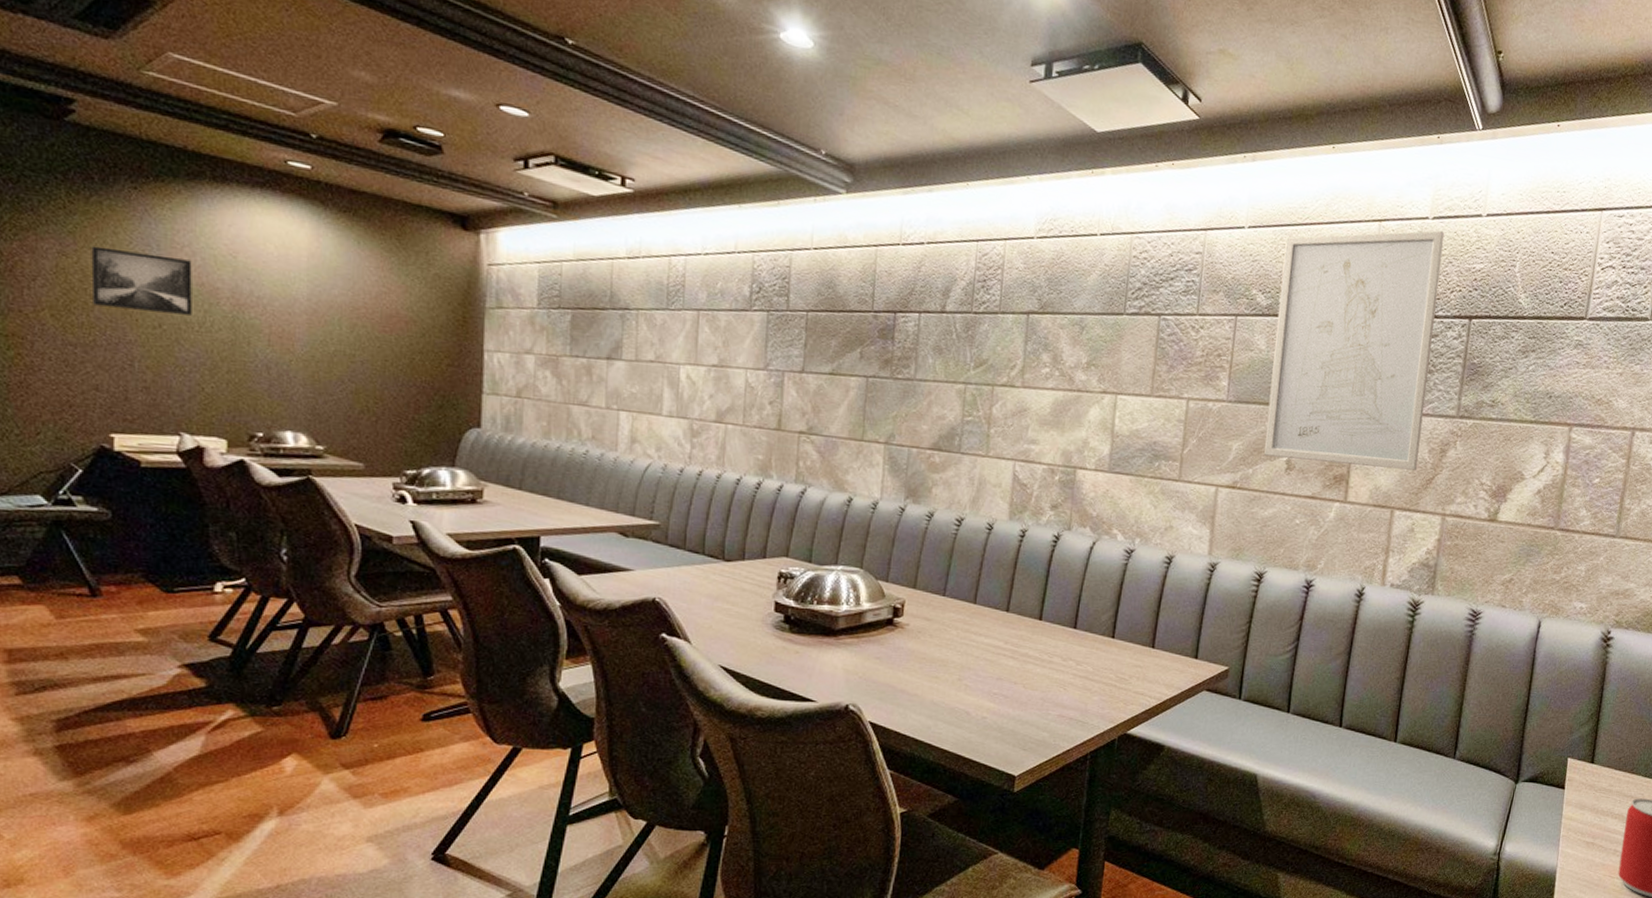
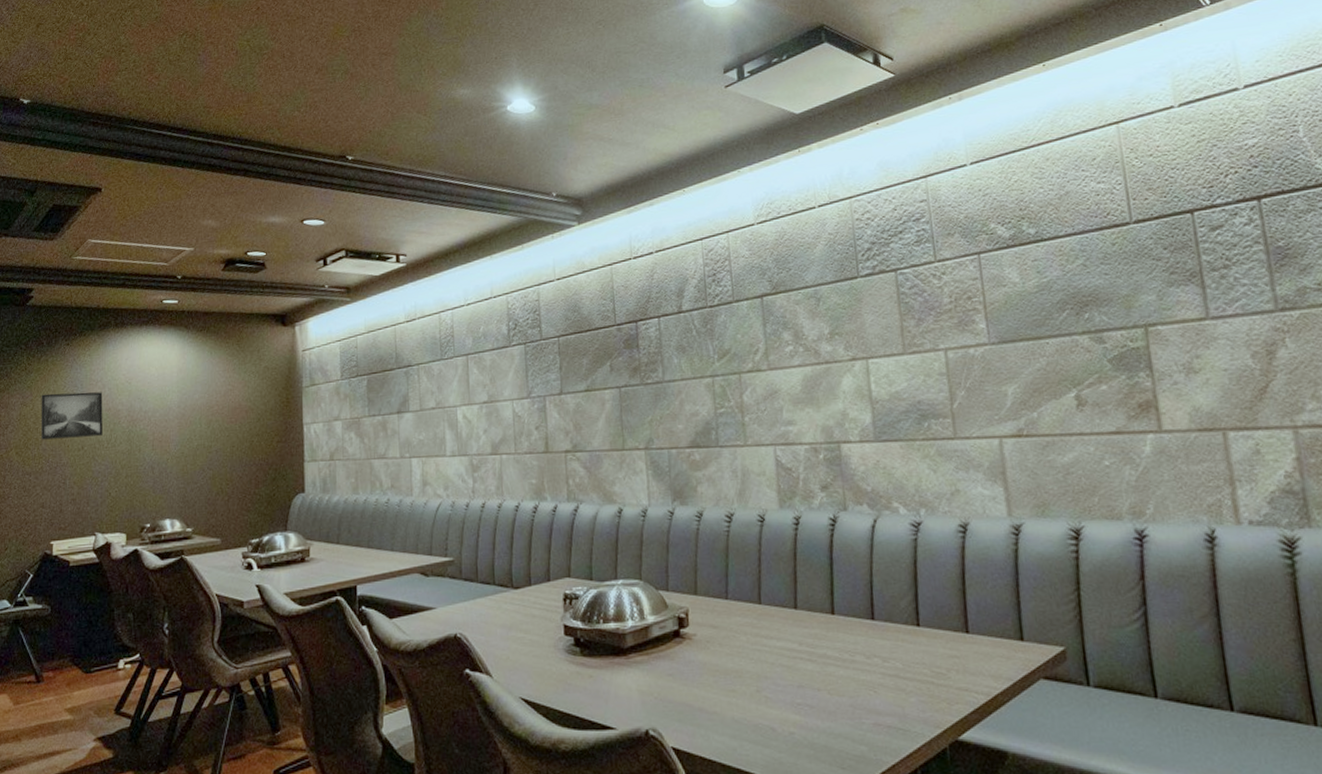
wall art: present [1264,230,1445,470] -> none [1014,116,1241,395]

